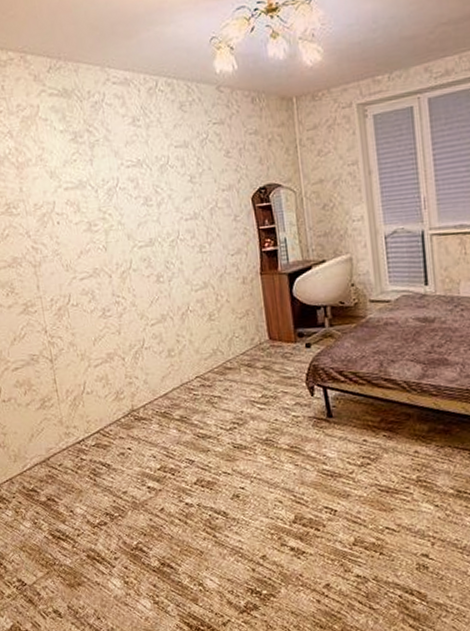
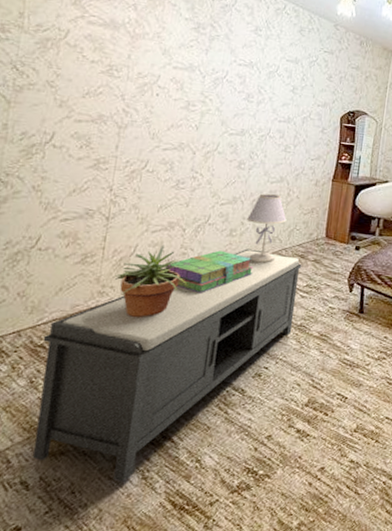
bench: none [32,366,259,607] -> present [33,248,302,482]
potted plant: none [74,377,143,454] -> present [114,244,188,318]
stack of books: none [117,373,203,421] -> present [165,250,253,293]
table lamp: none [181,303,223,381] -> present [247,193,287,263]

